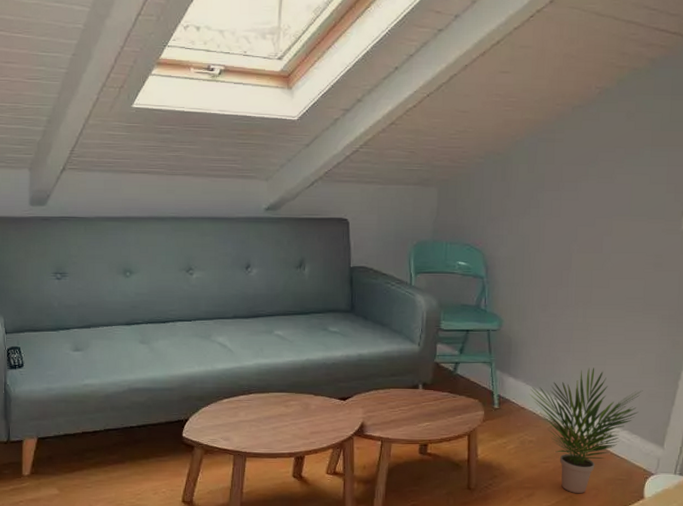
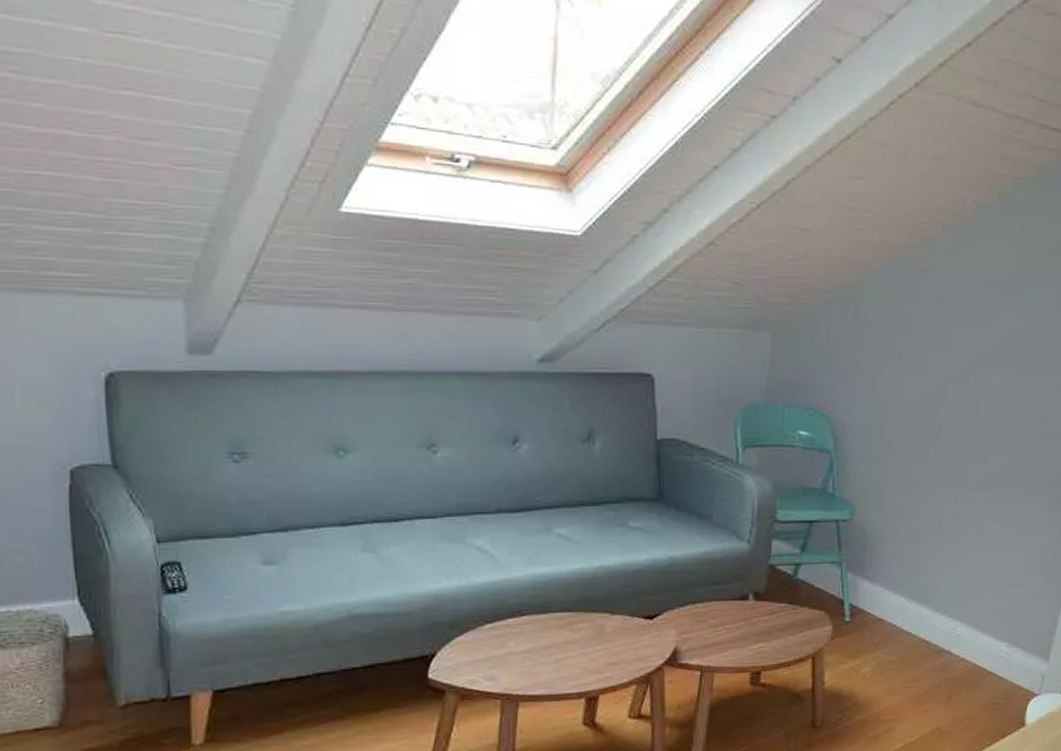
potted plant: present [529,367,643,494] -> none [888,565,1026,725]

